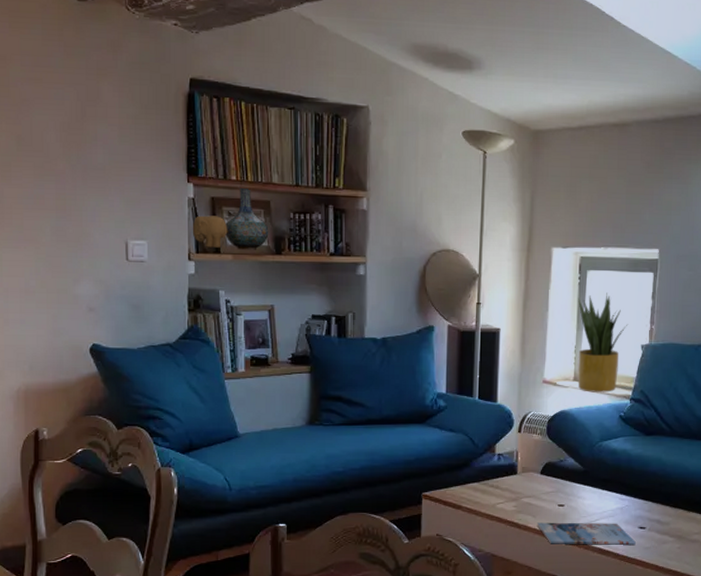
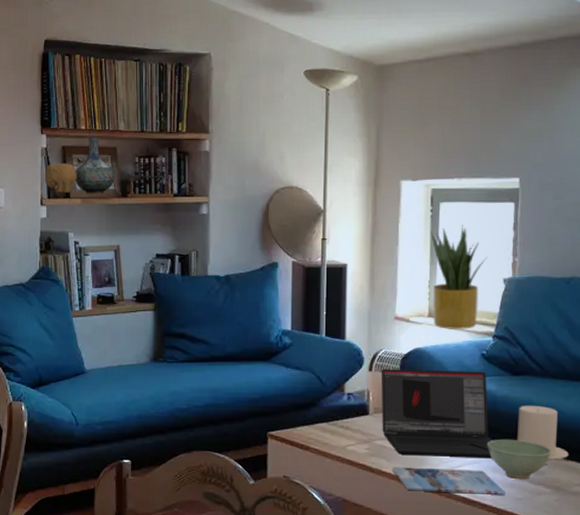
laptop: none [529,430,627,512] -> present [382,369,493,459]
bowl: none [621,494,676,531] -> present [486,439,551,480]
candle: none [647,462,691,513] -> present [517,405,569,461]

